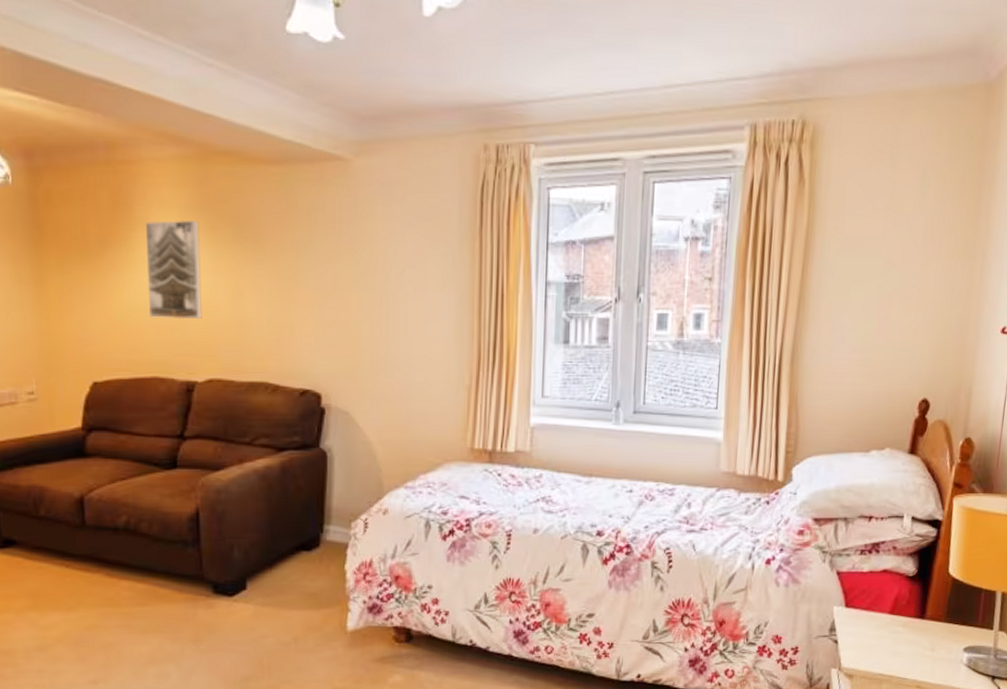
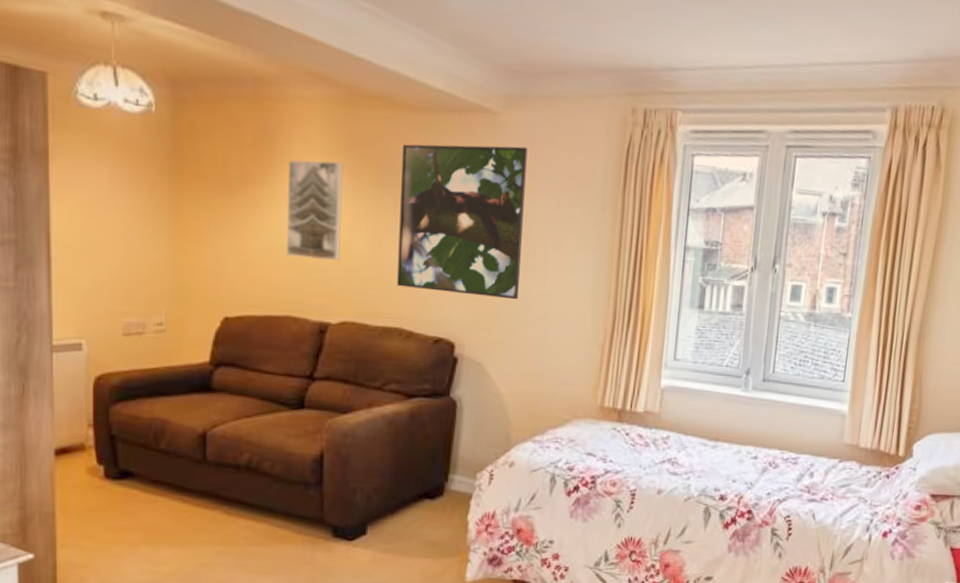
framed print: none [256,192,382,347] -> present [397,144,528,300]

